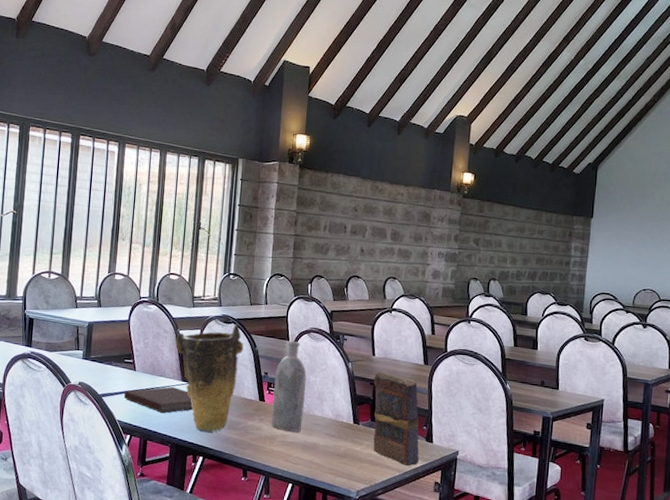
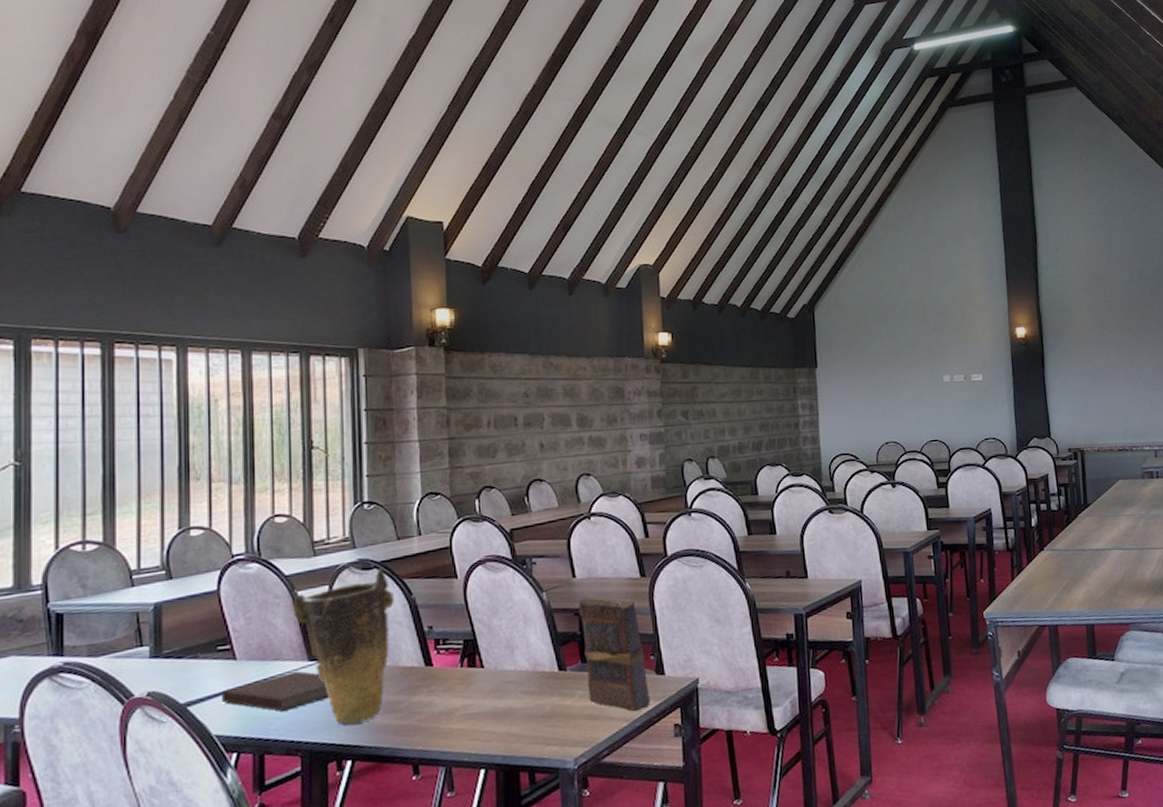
bottle: present [271,341,306,432] -> none [443,577,490,700]

